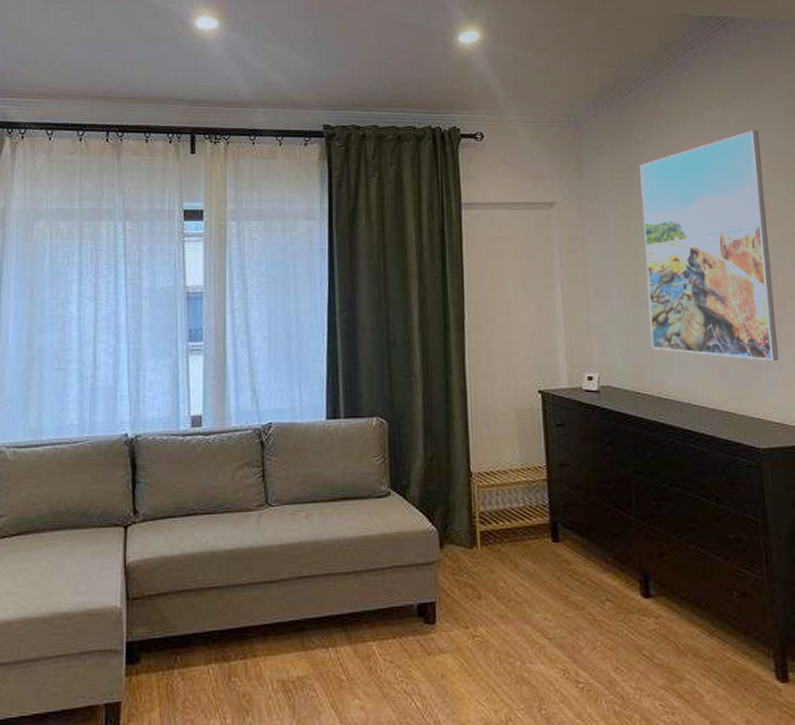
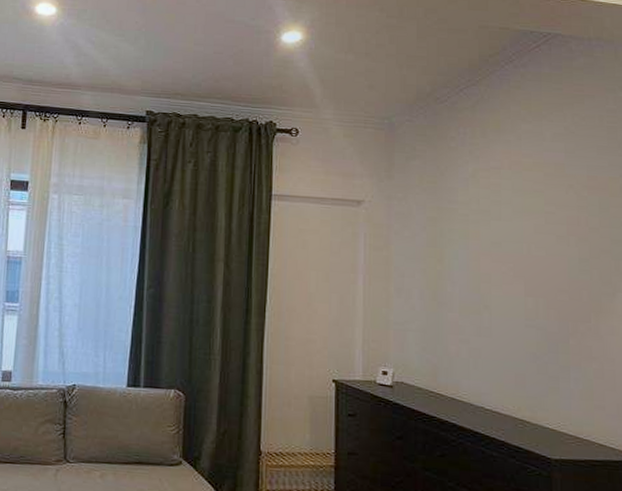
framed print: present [639,131,779,362] -> none [449,146,578,375]

